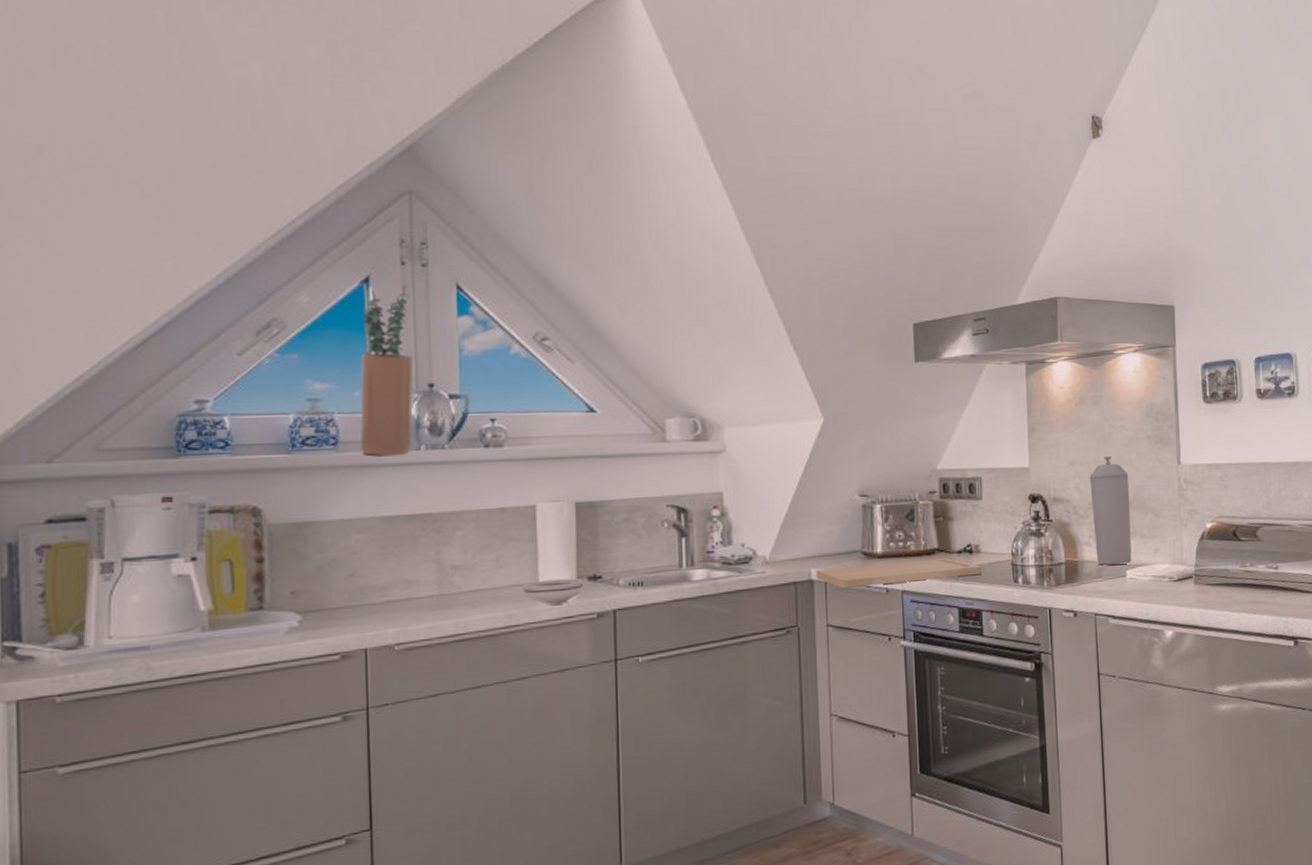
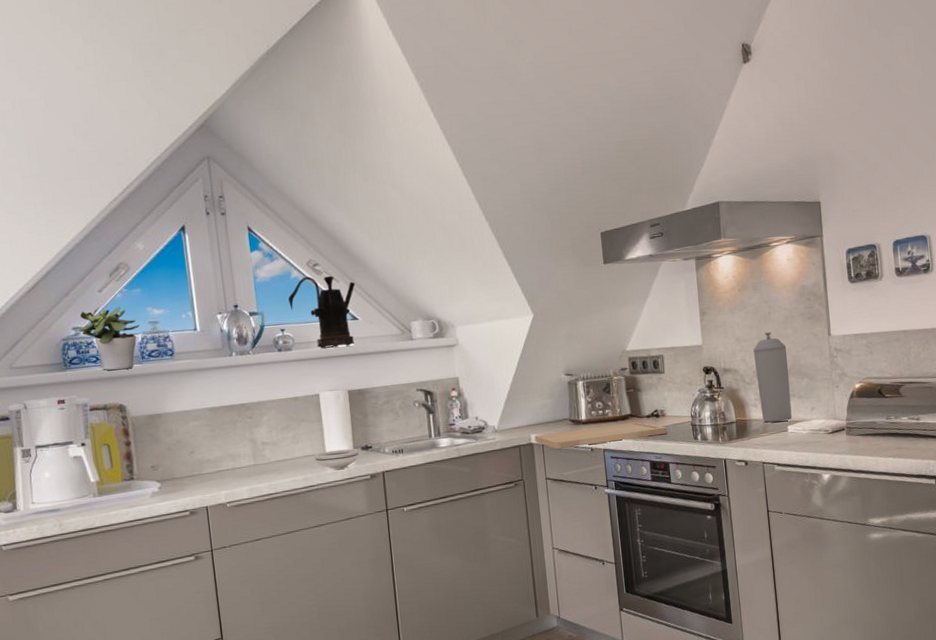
potted plant: none [204,375,292,461] -> present [79,306,140,371]
vase: present [360,285,414,457] -> none [183,230,226,363]
watering can: none [504,353,596,447] -> present [288,275,356,349]

